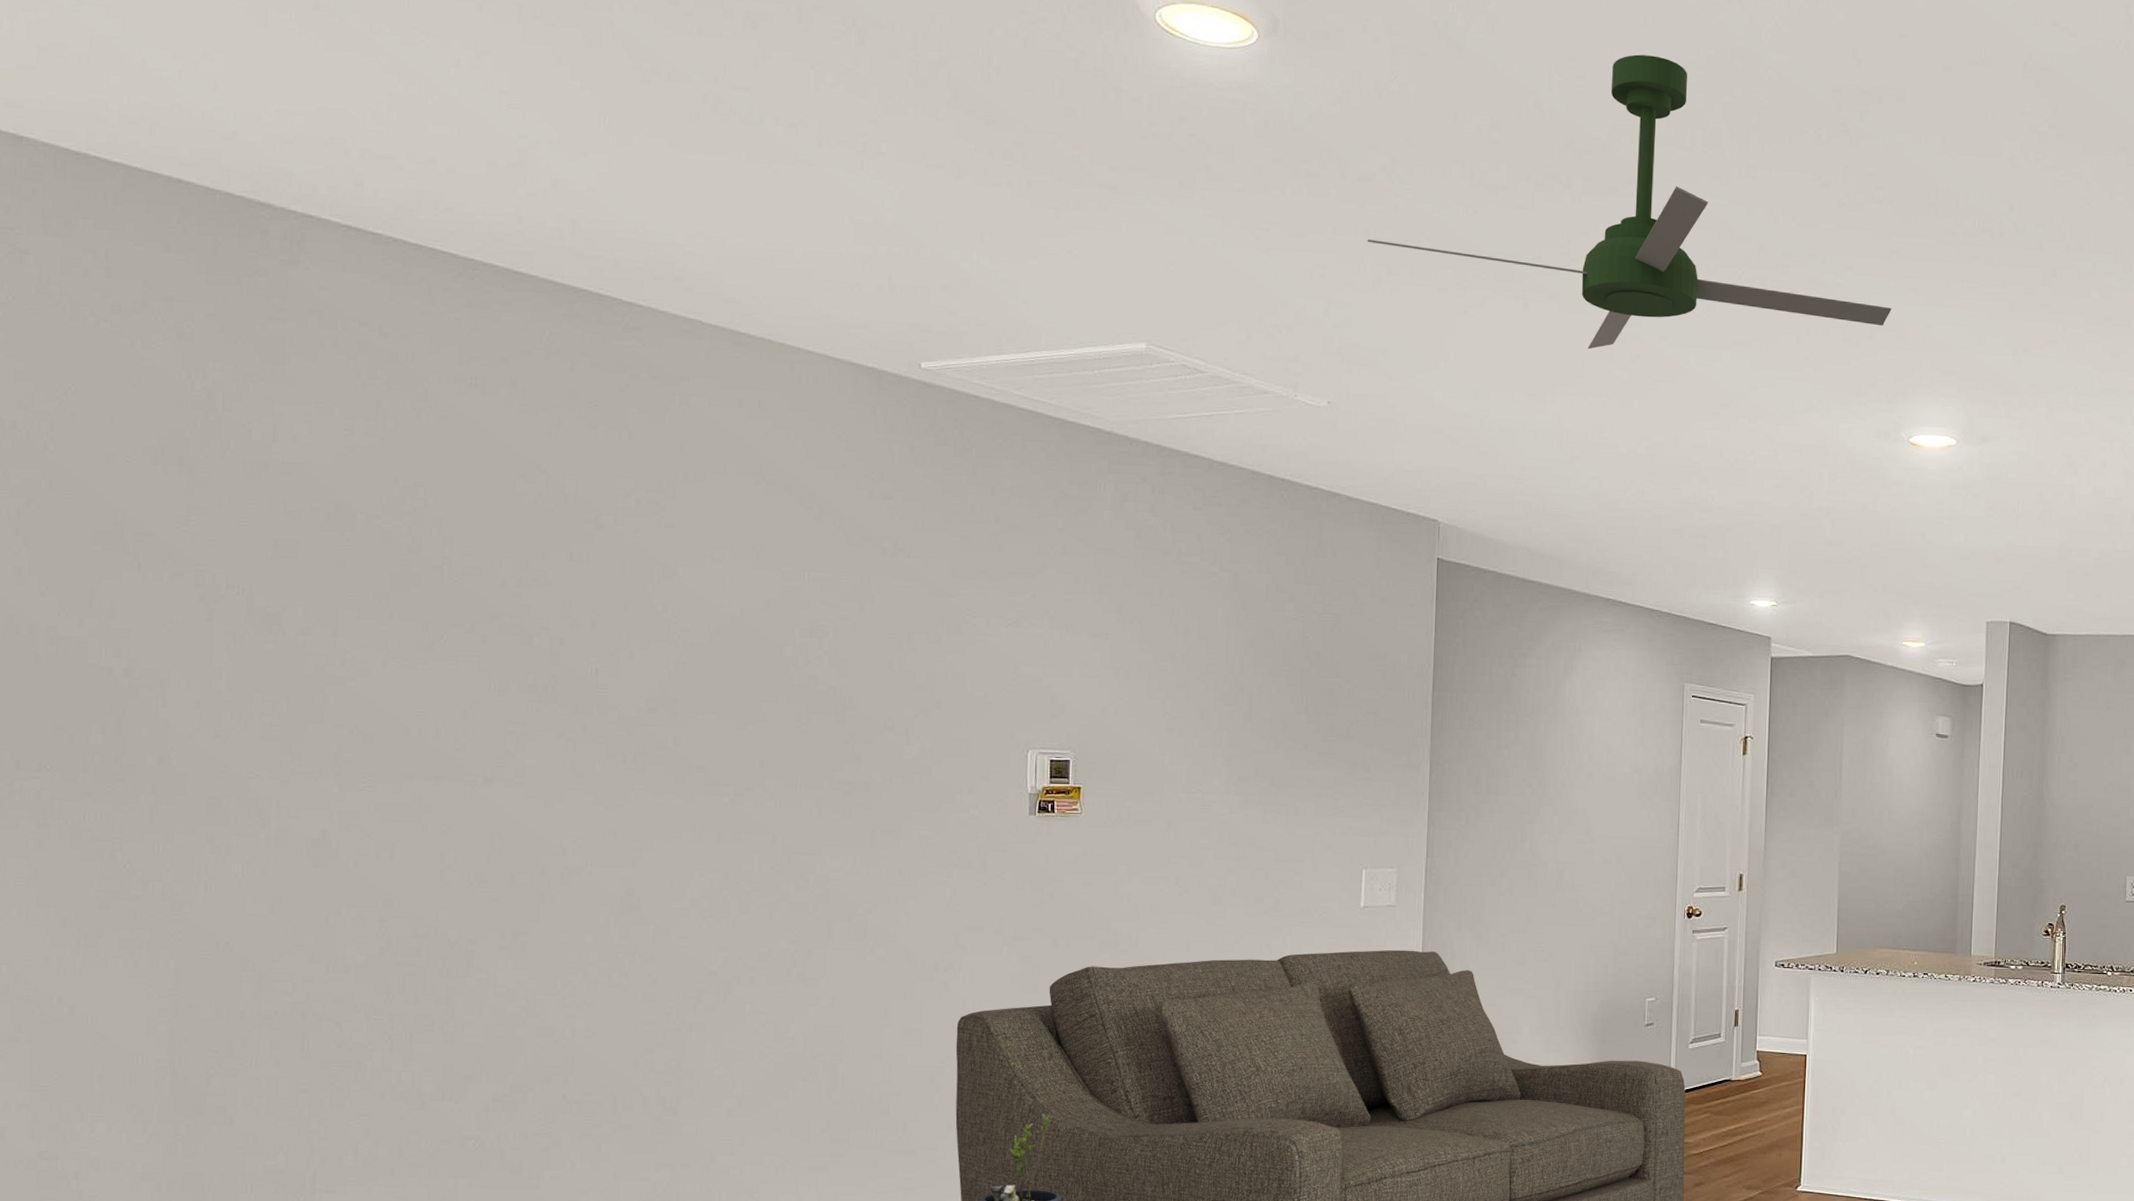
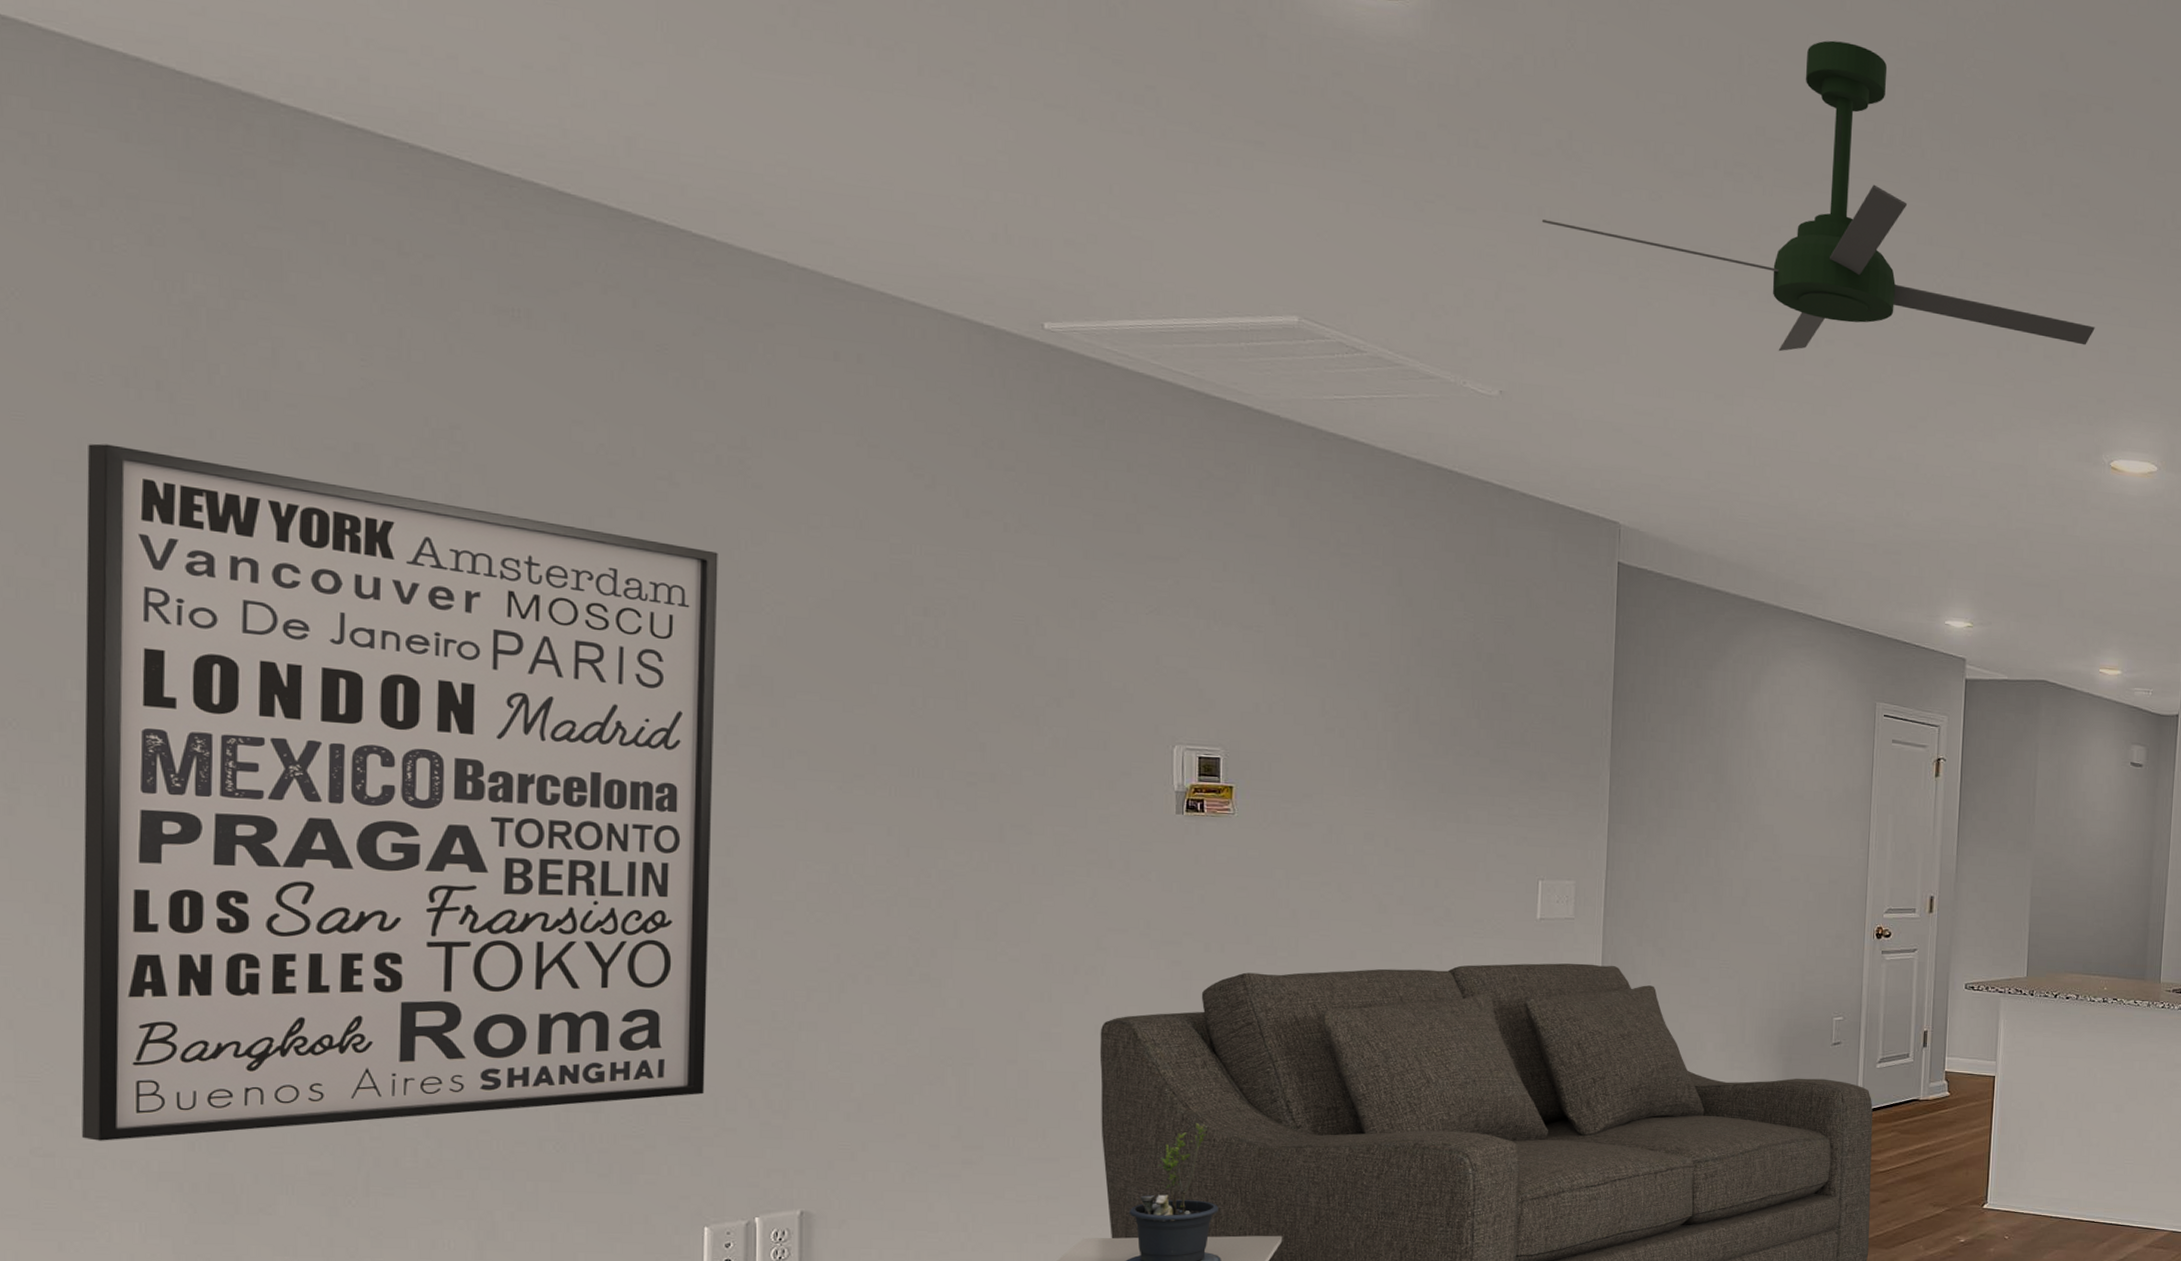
wall art: none [81,515,635,1144] -> present [81,443,718,1141]

